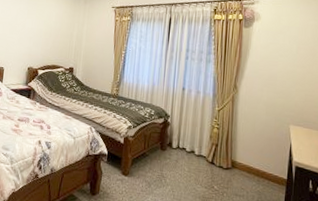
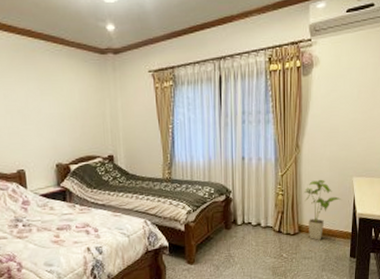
house plant: none [239,120,277,180] -> present [304,179,341,240]

